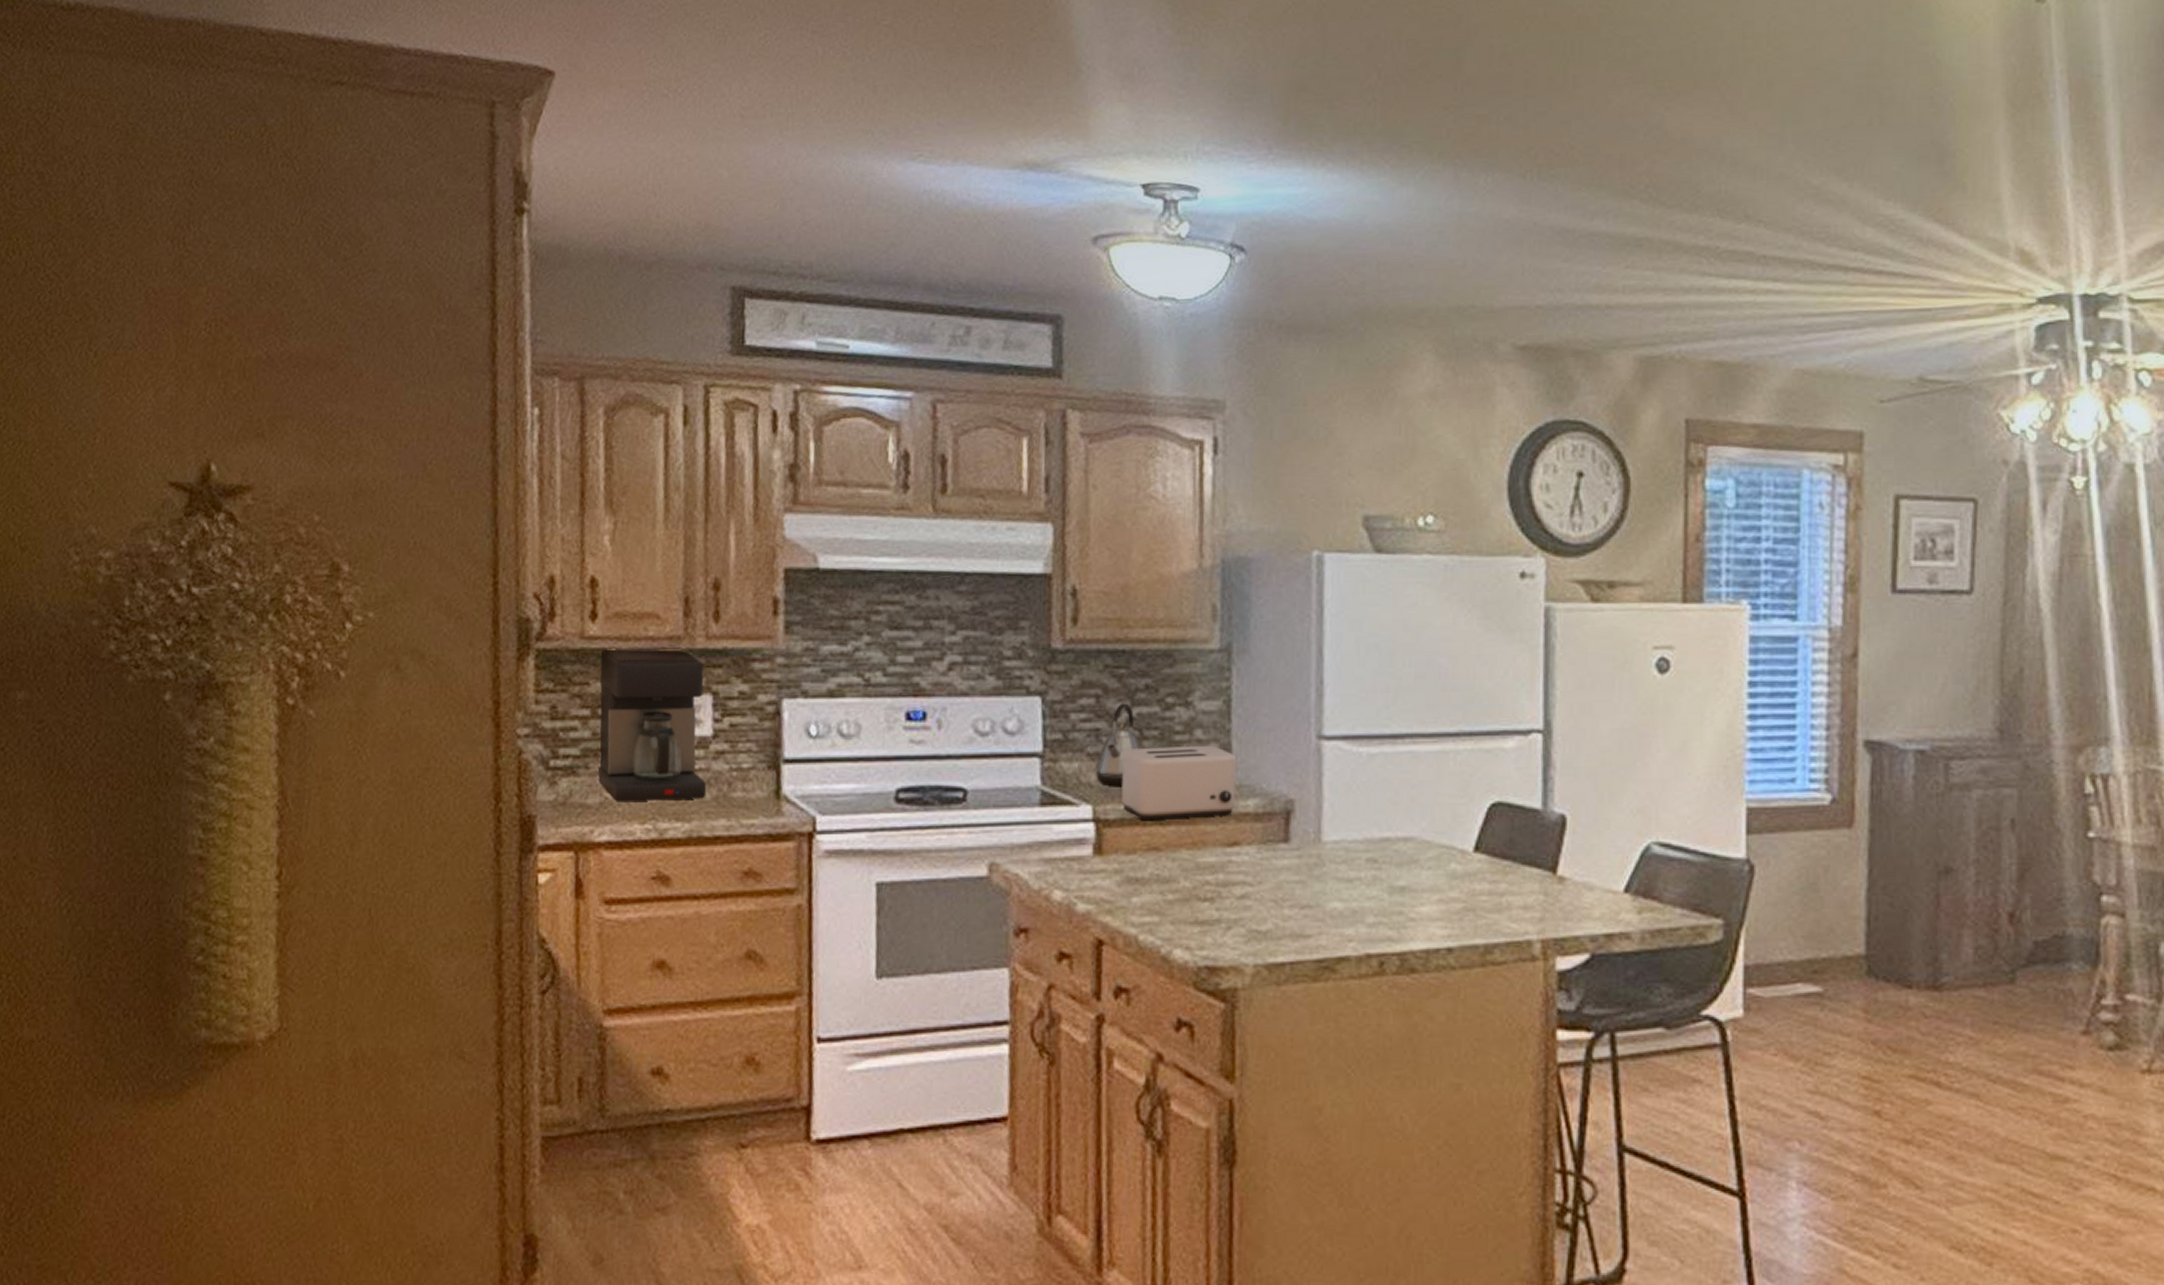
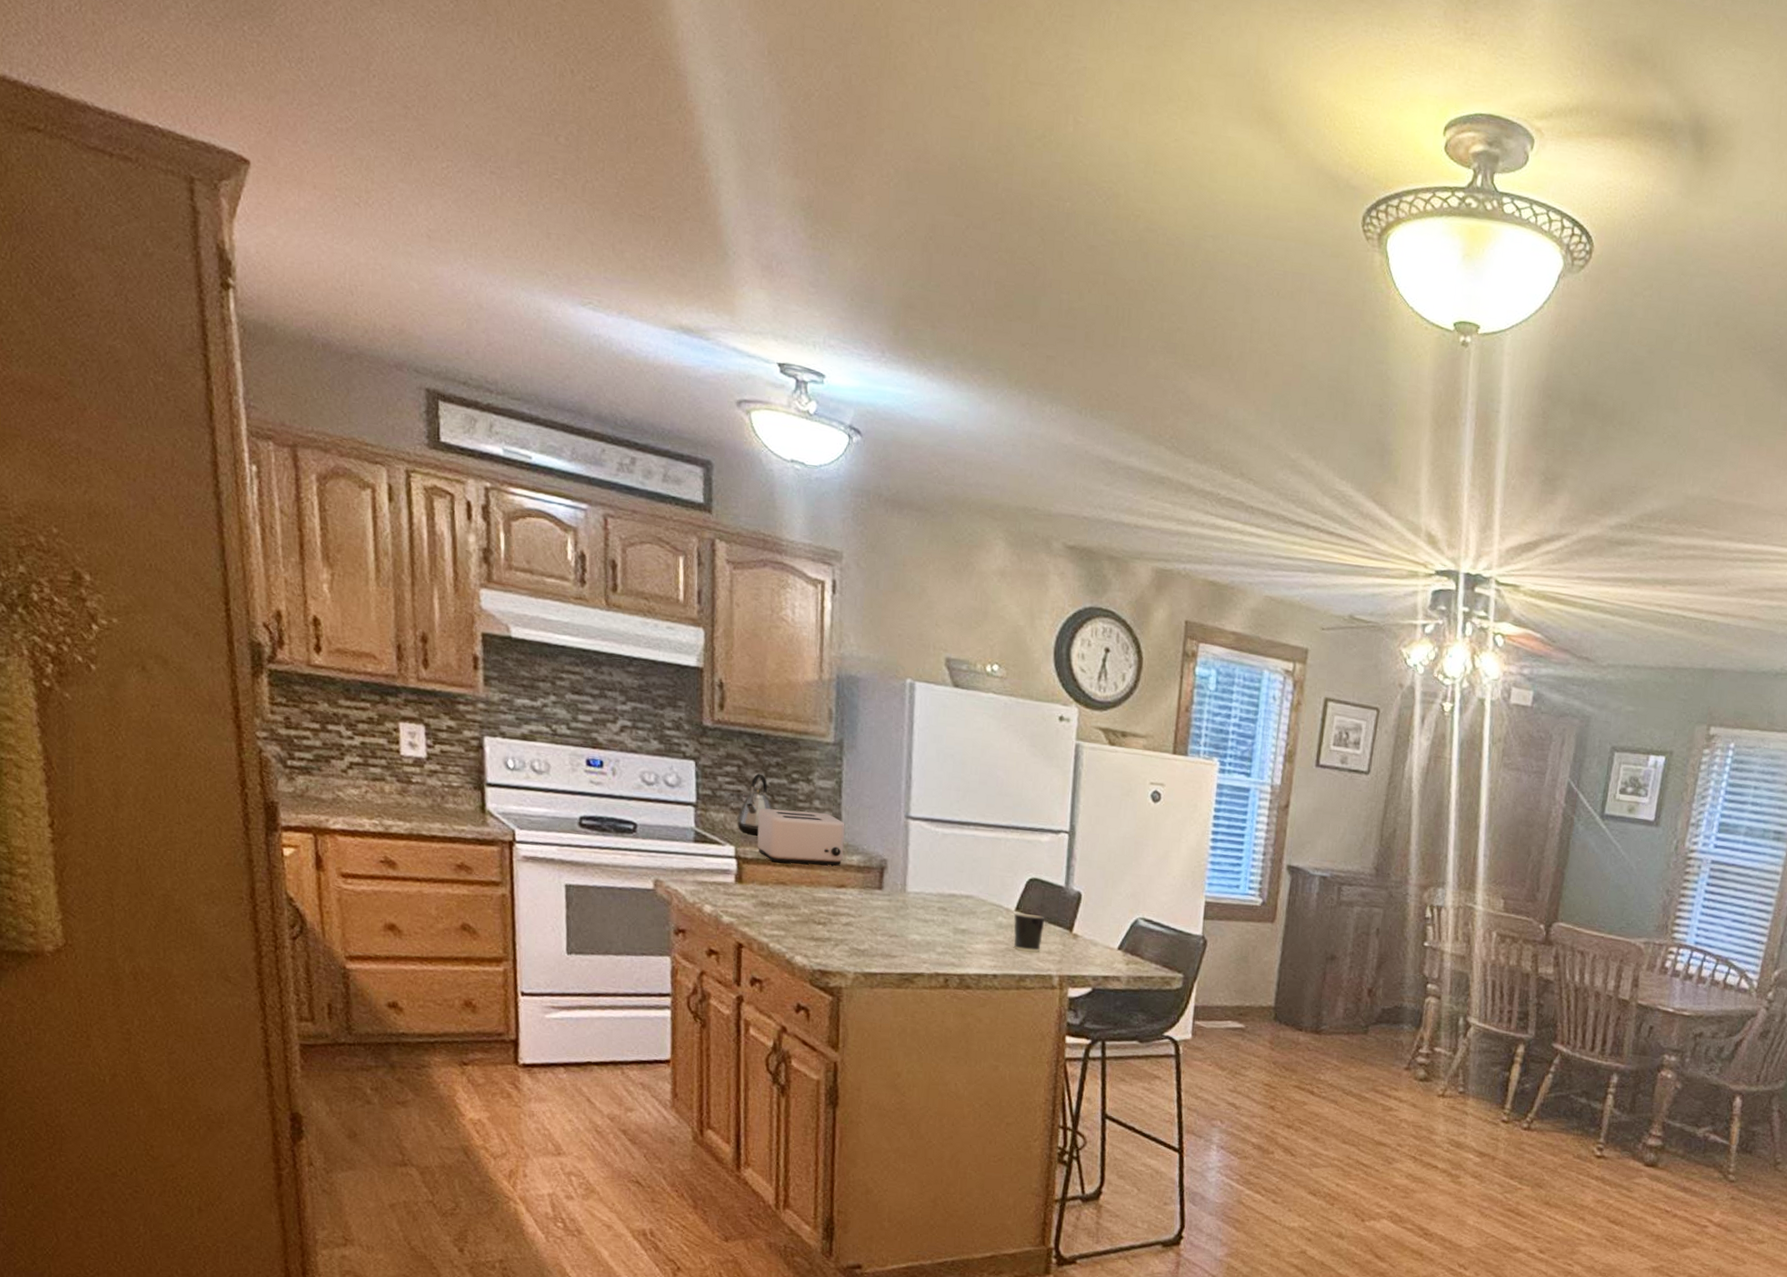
coffee maker: present [598,648,707,803] -> none [326,677,423,806]
mug: none [1473,855,1517,911] -> present [1013,913,1045,953]

